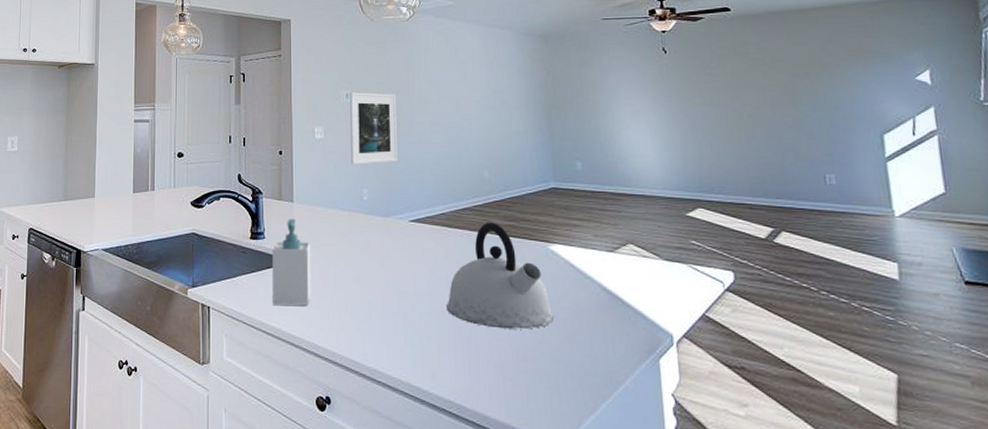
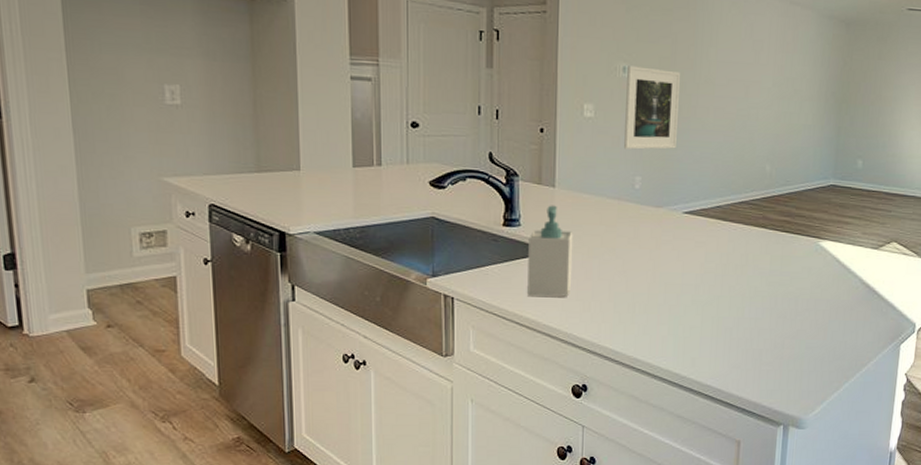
kettle: present [447,222,554,330] -> none [713,216,814,320]

